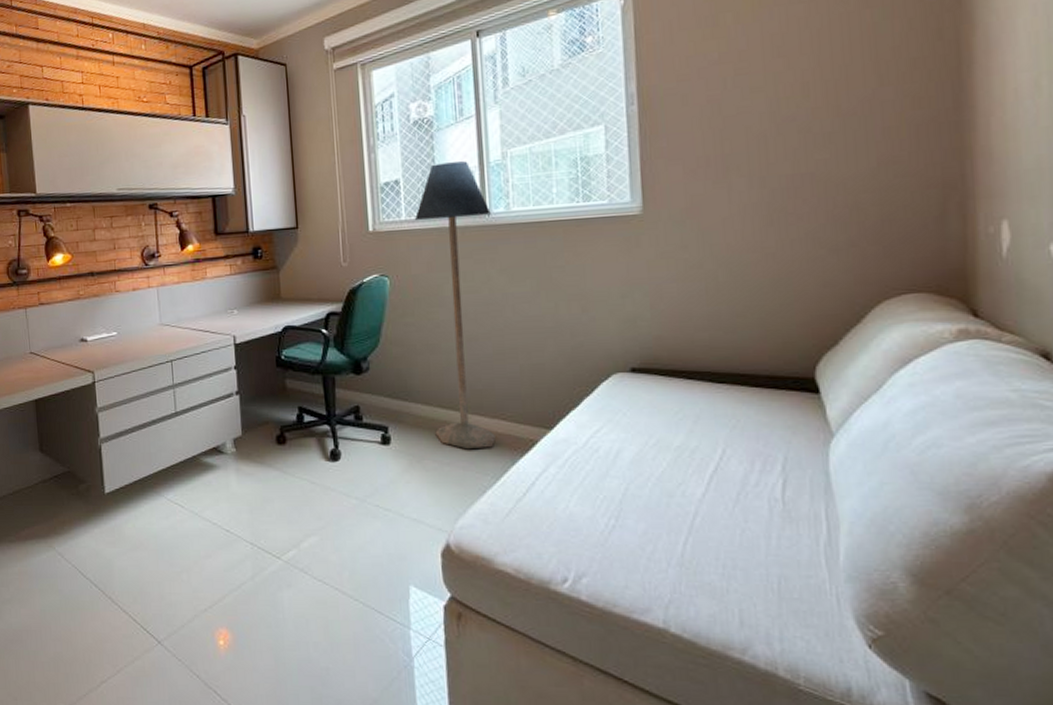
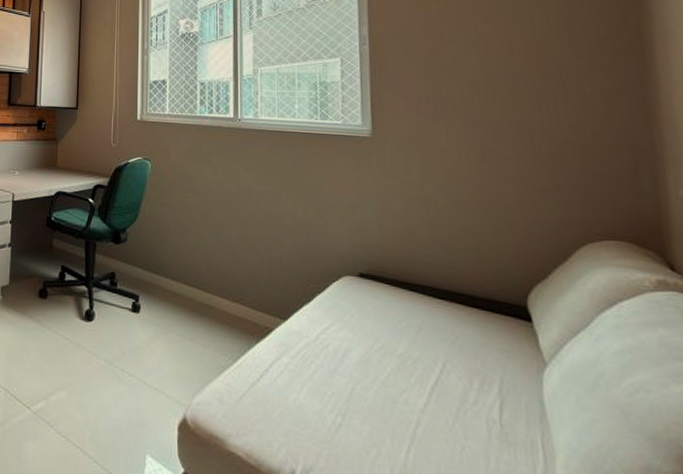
floor lamp: present [415,161,495,450] -> none [177,71,241,330]

